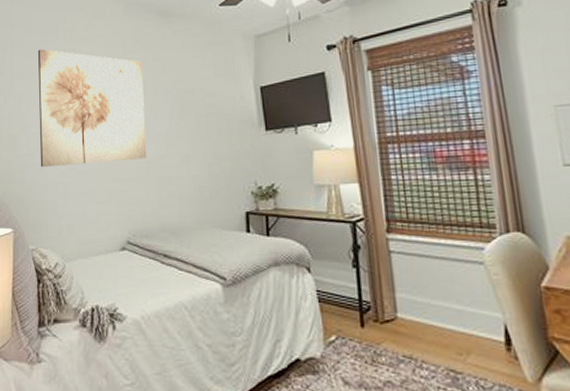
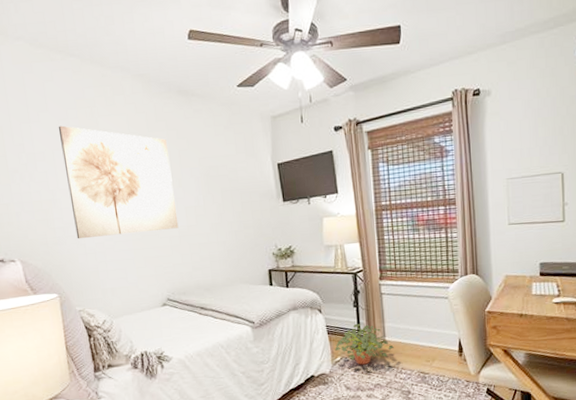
potted plant: none [328,290,410,350] -> present [335,323,394,365]

